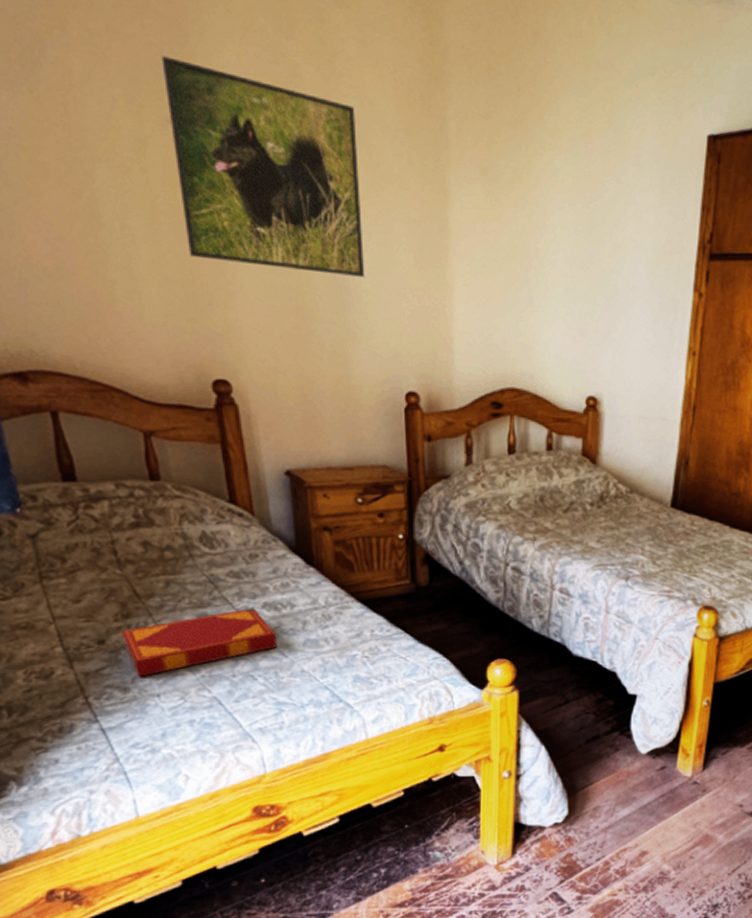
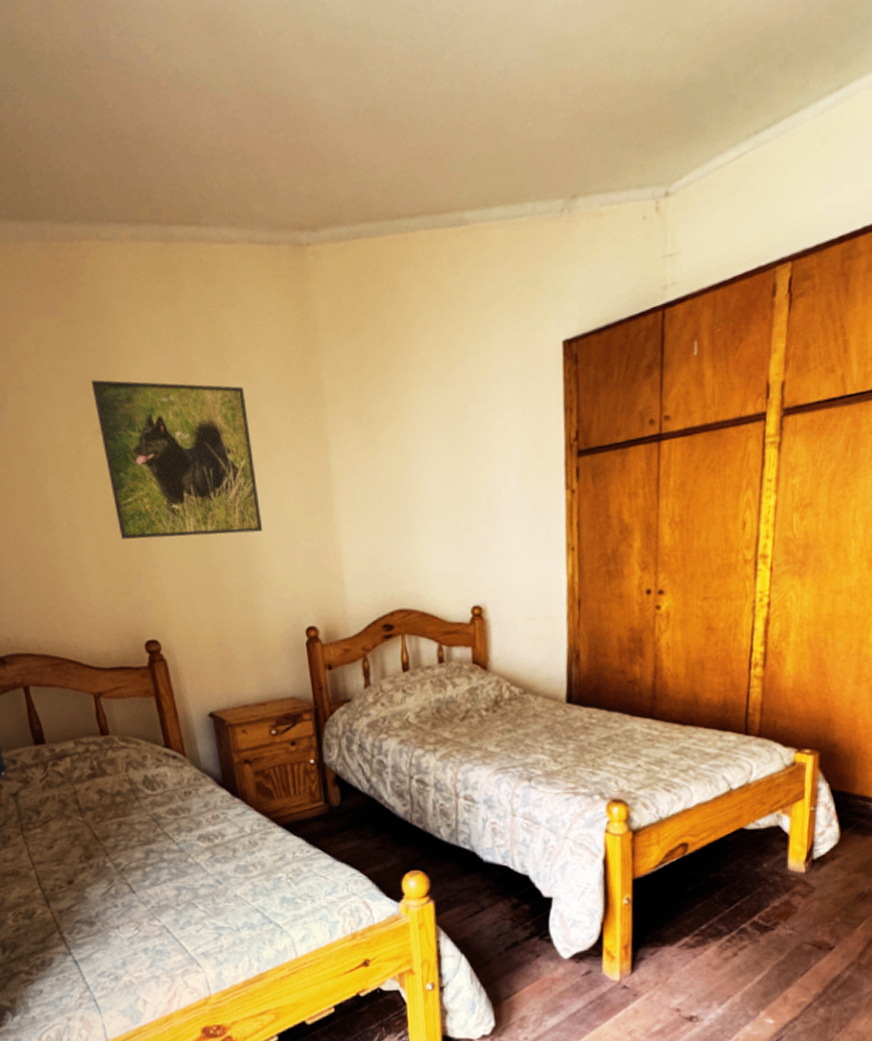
hardback book: present [122,608,277,677] -> none [86,841,213,911]

